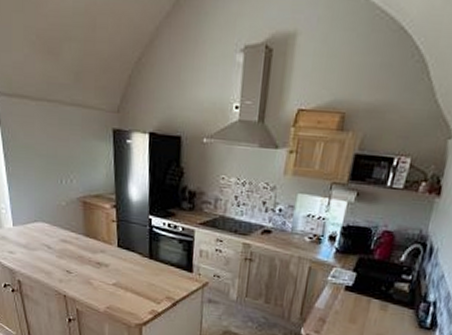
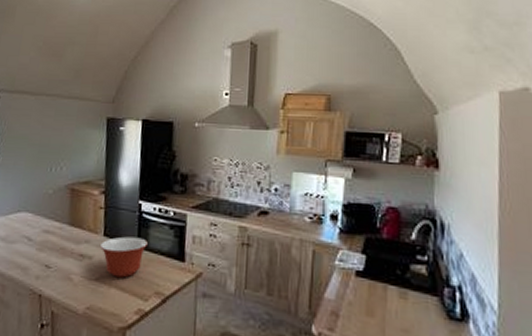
mixing bowl: none [114,248,158,284] -> present [99,236,148,278]

